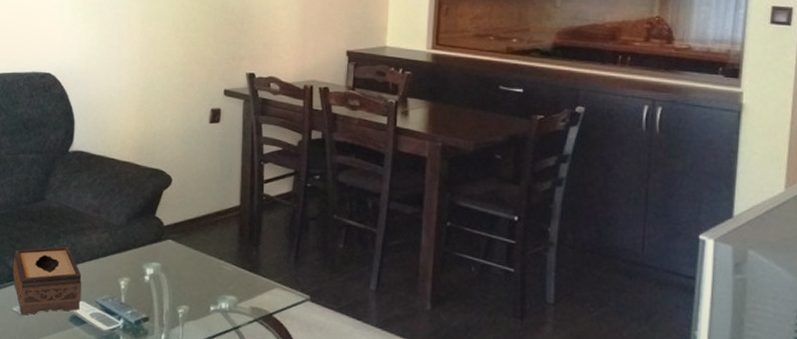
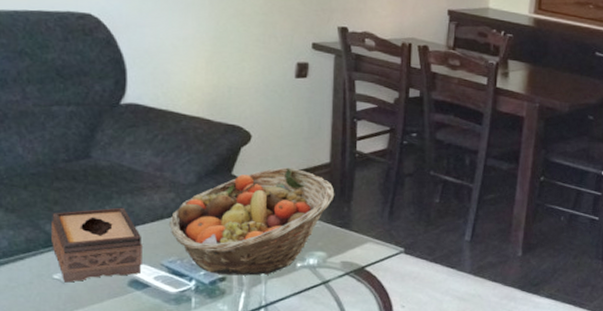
fruit basket: none [104,210,245,317] -> present [169,167,335,276]

